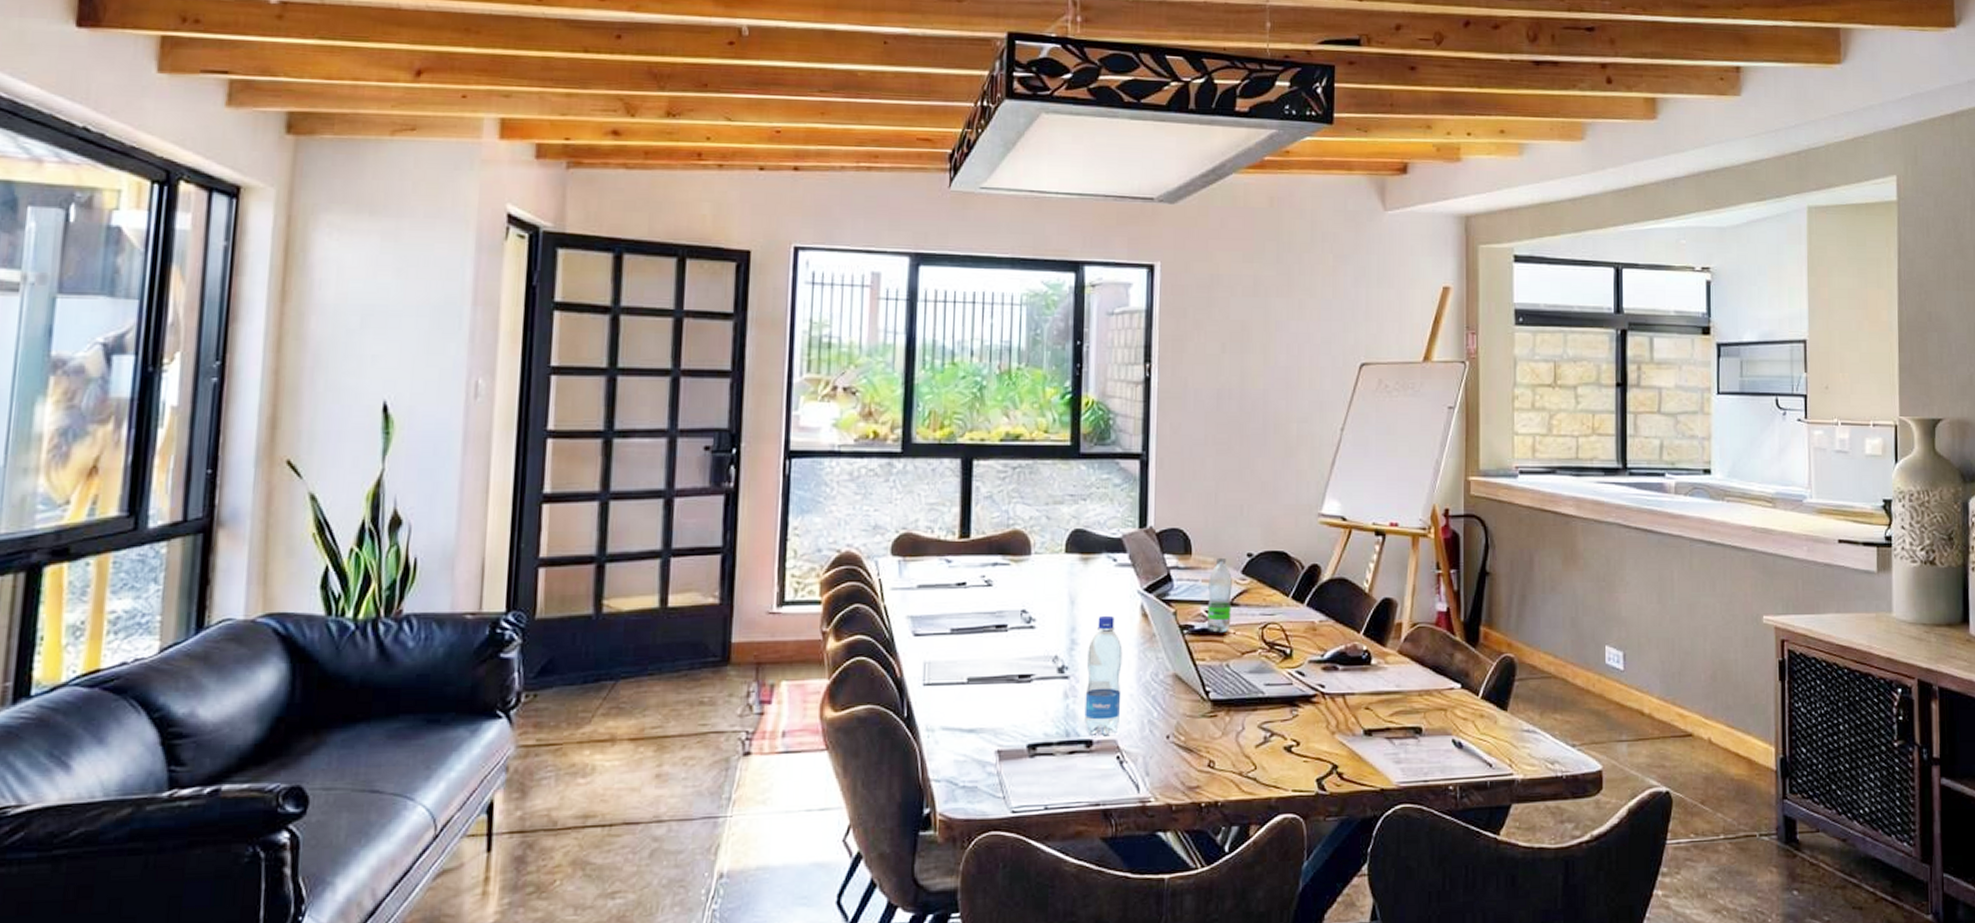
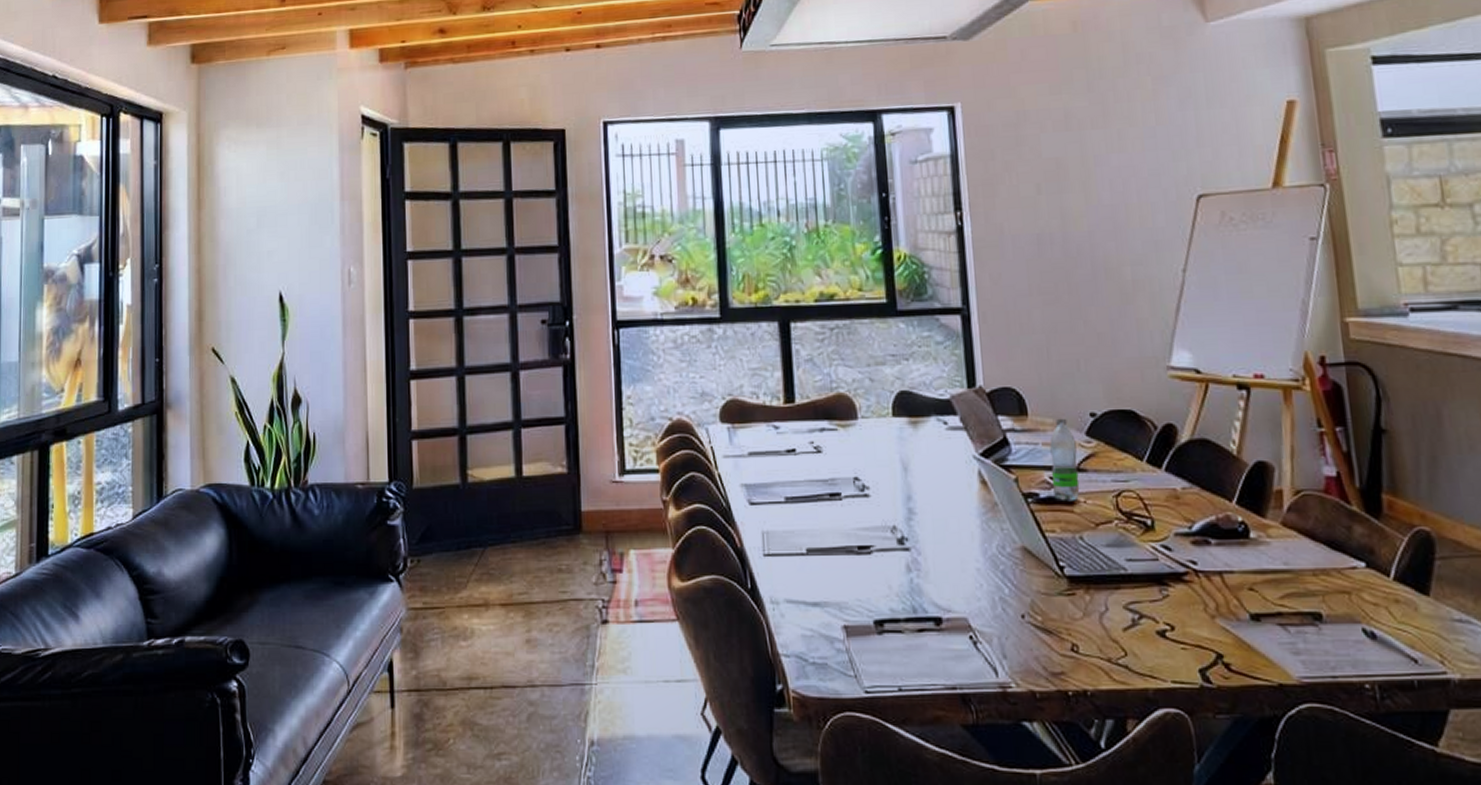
bottle: present [1084,615,1123,736] -> none [927,482,969,614]

